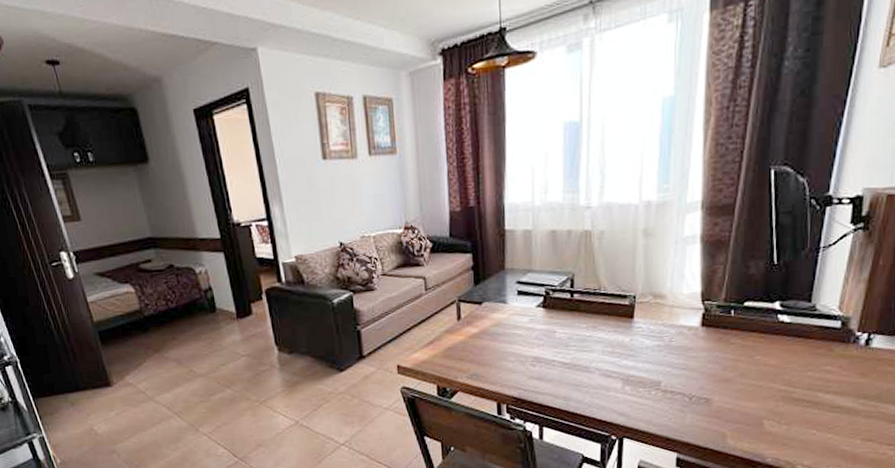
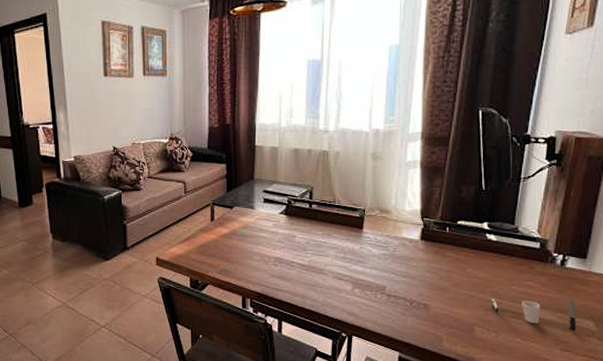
cup: none [783,382,881,418] -> present [491,299,576,331]

